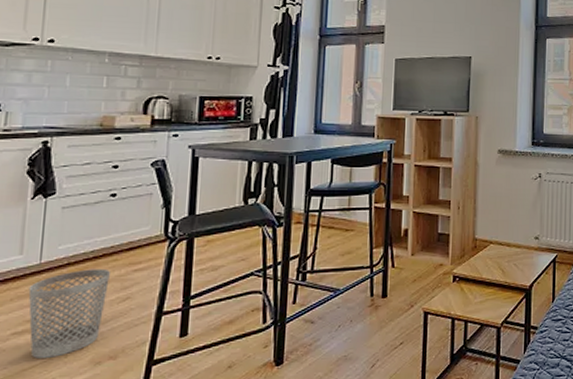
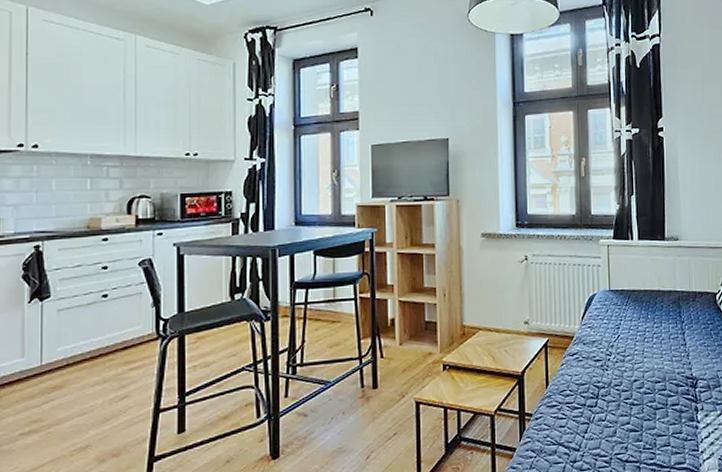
wastebasket: present [28,268,110,358] -> none [32,368,107,458]

